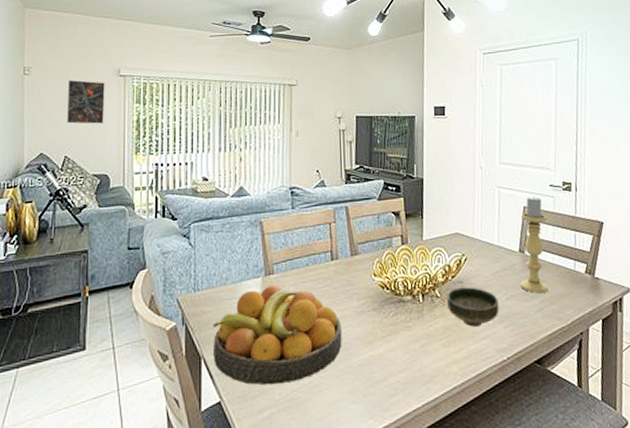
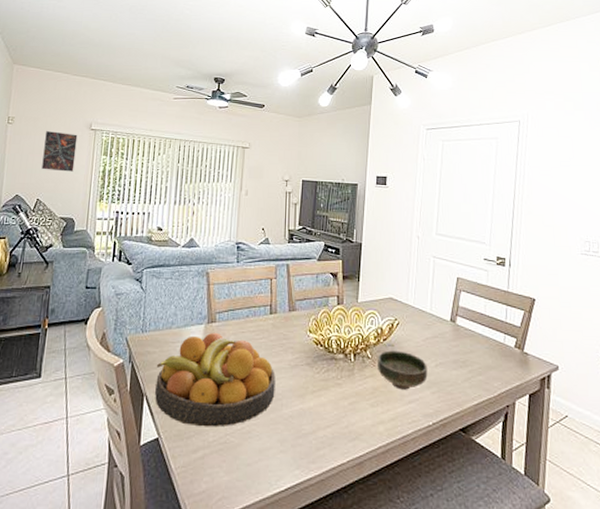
candle holder: present [520,196,548,294] -> none [449,268,480,364]

